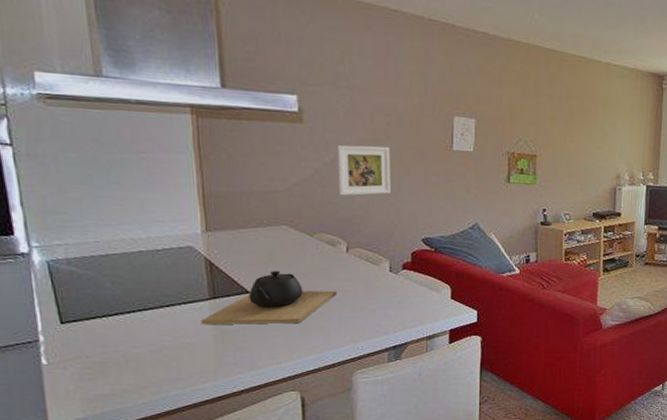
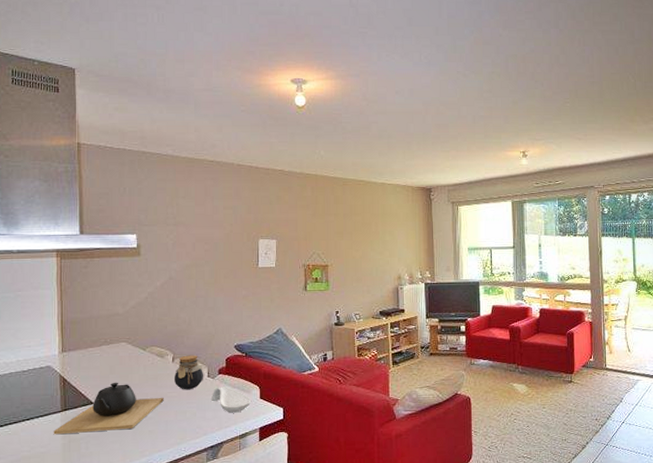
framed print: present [336,144,391,196] -> none [166,269,209,314]
jar: none [349,245,385,285] -> present [175,355,204,390]
spoon rest: none [393,282,440,313] -> present [210,385,251,413]

